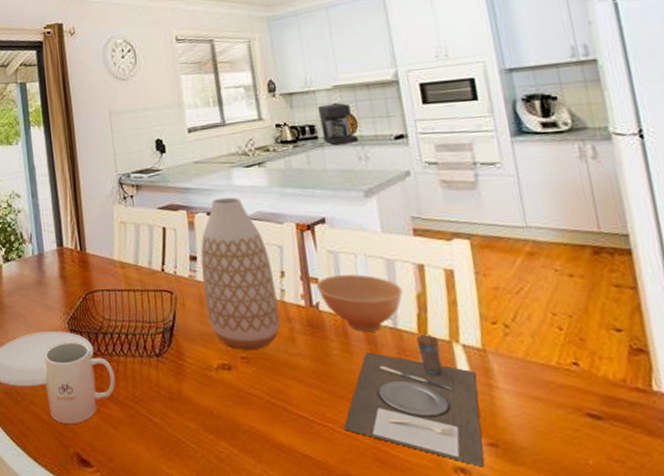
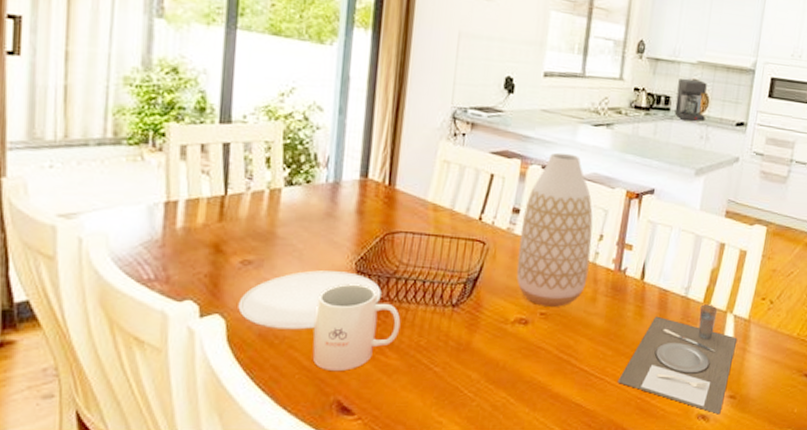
bowl: present [315,274,403,332] -> none [628,244,702,299]

